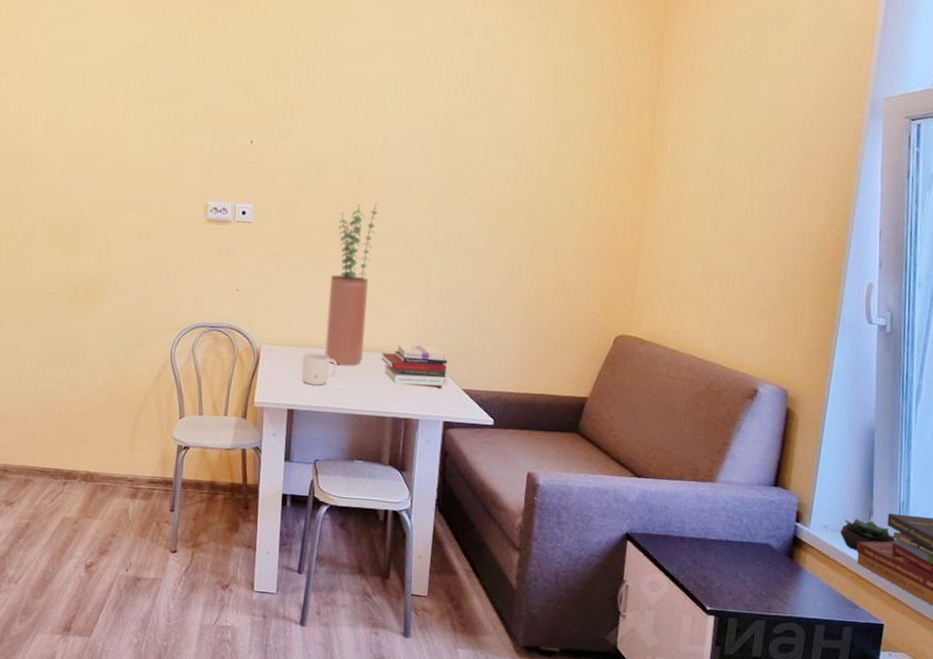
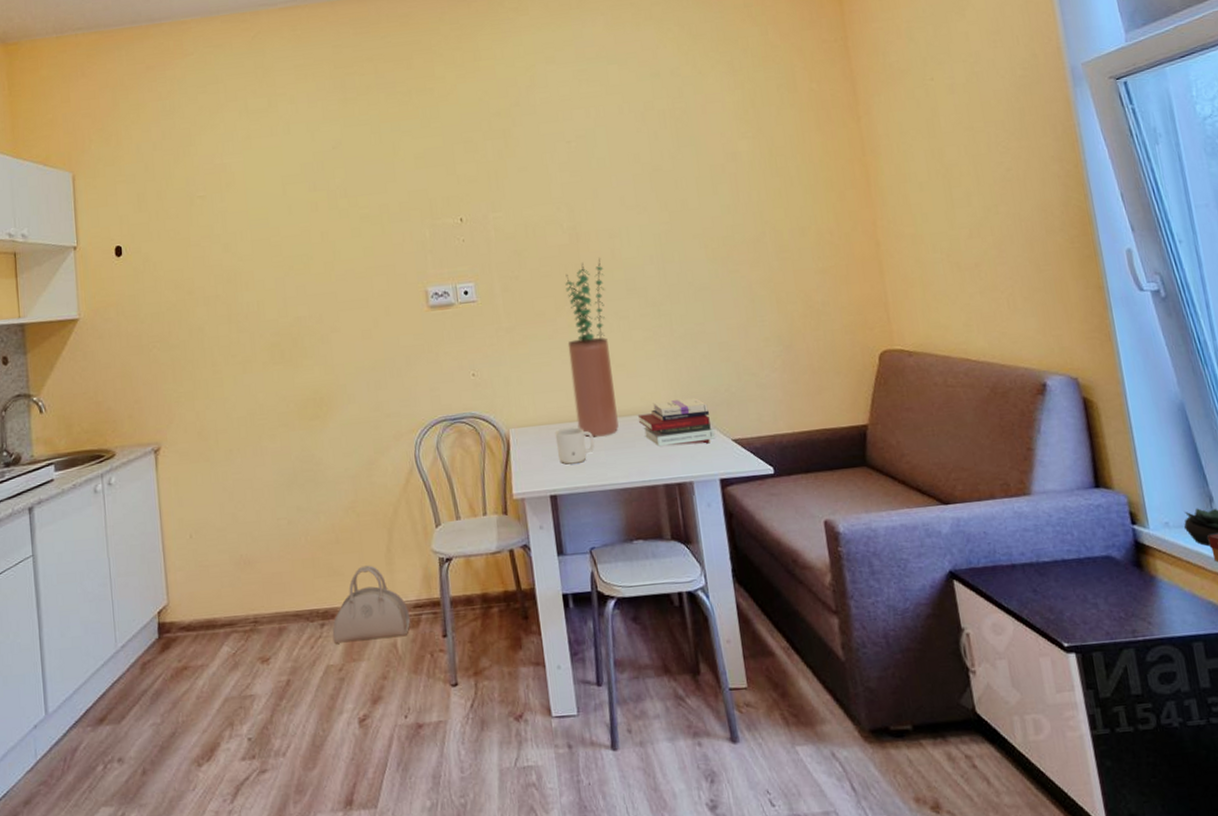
handbag: none [72,440,144,504] -> present [332,565,411,644]

